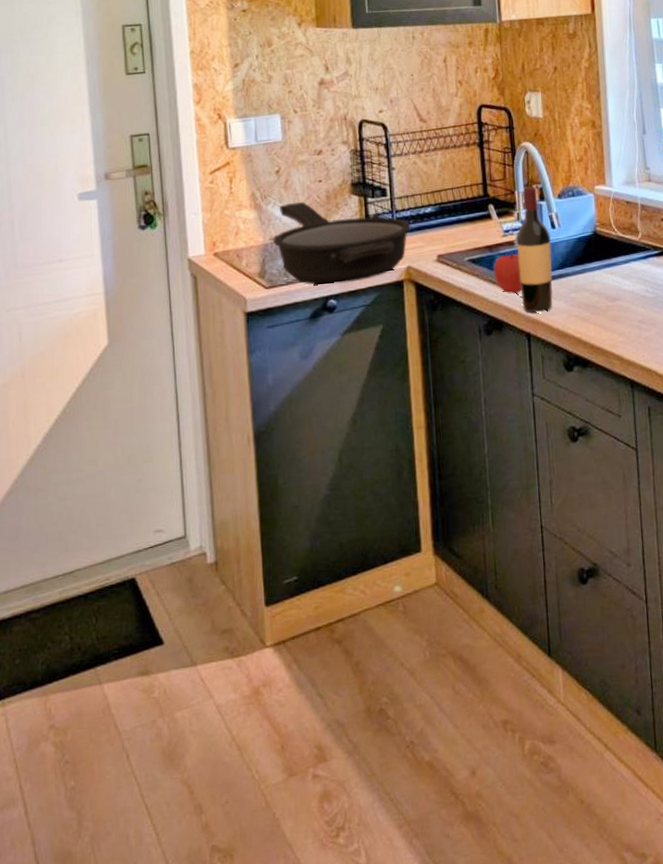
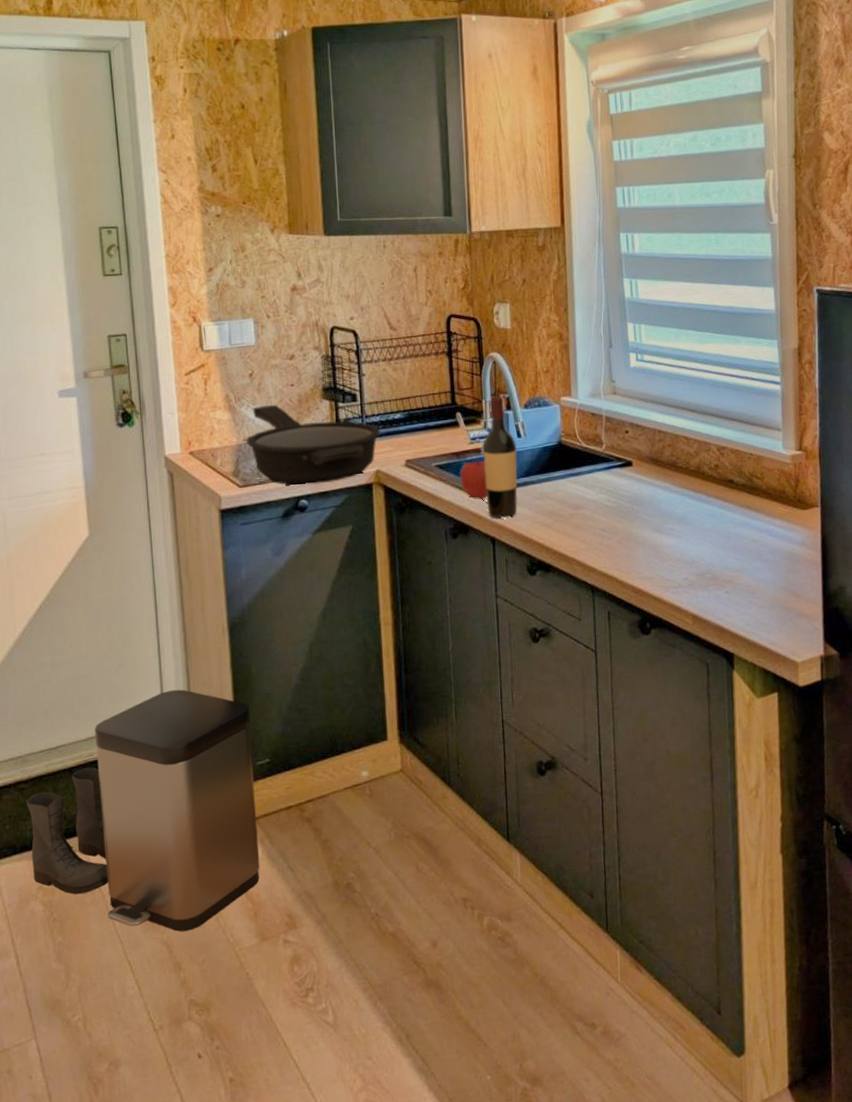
boot: none [38,592,125,734] -> present [26,767,109,895]
pedal bin: none [112,504,287,770] -> present [95,689,260,931]

